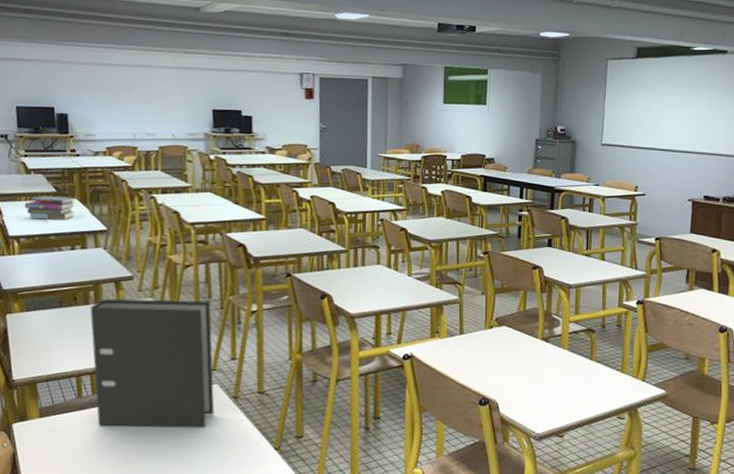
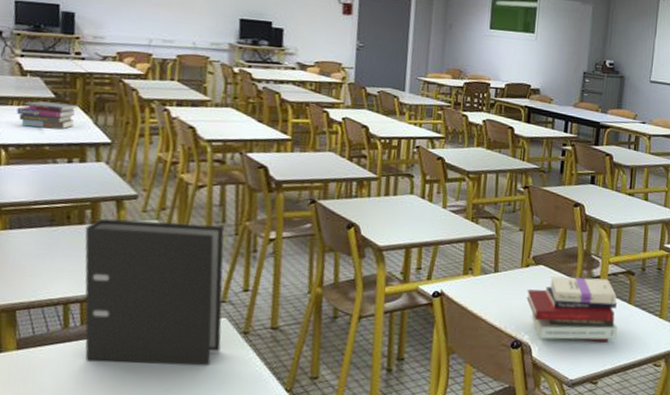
books: none [491,335,580,398] -> present [526,276,618,343]

